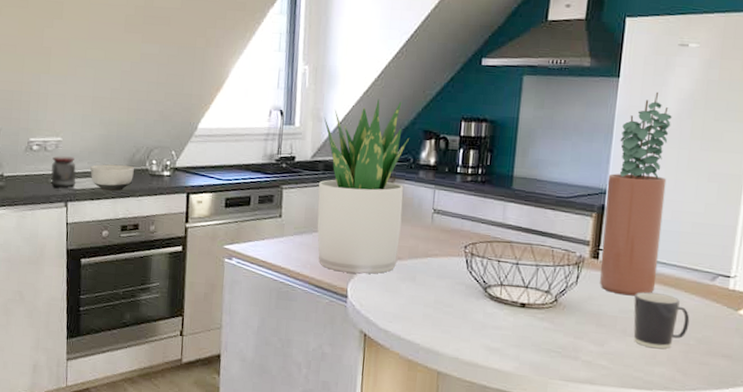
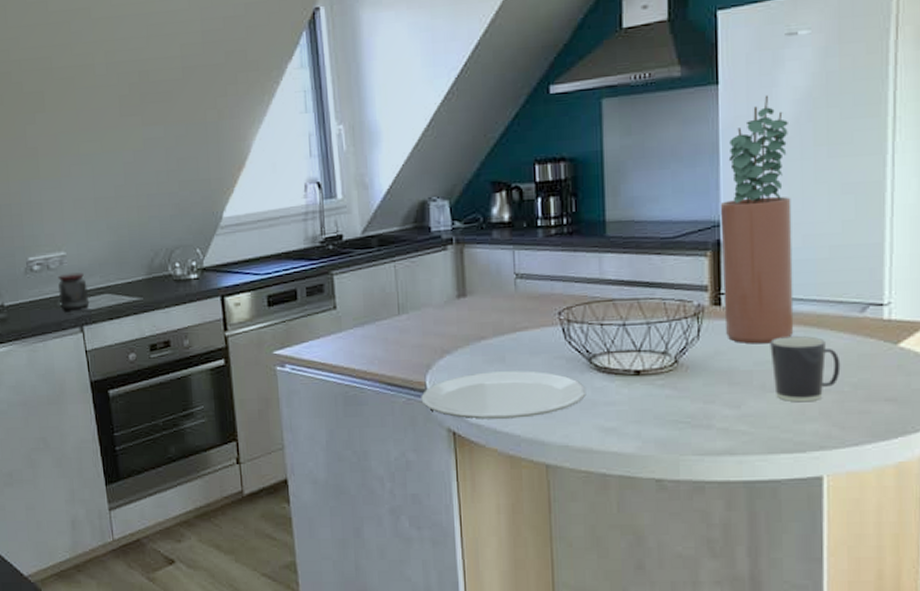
bowl: present [90,164,135,192] -> none [104,272,156,307]
planter: present [317,99,410,275] -> none [370,151,480,364]
plate: none [341,287,479,330] -> present [421,371,587,419]

